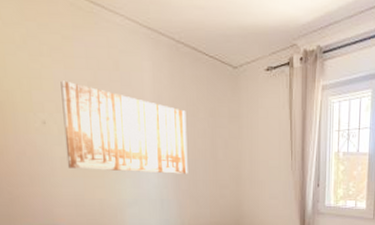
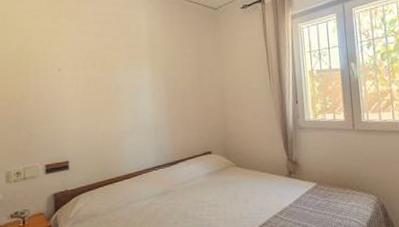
wall art: present [60,80,188,174] -> none [74,34,179,107]

